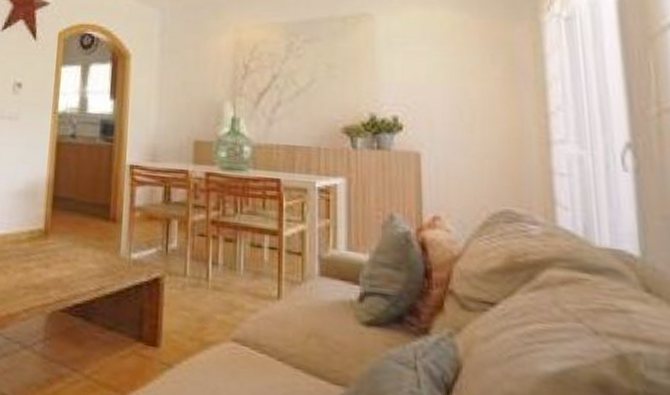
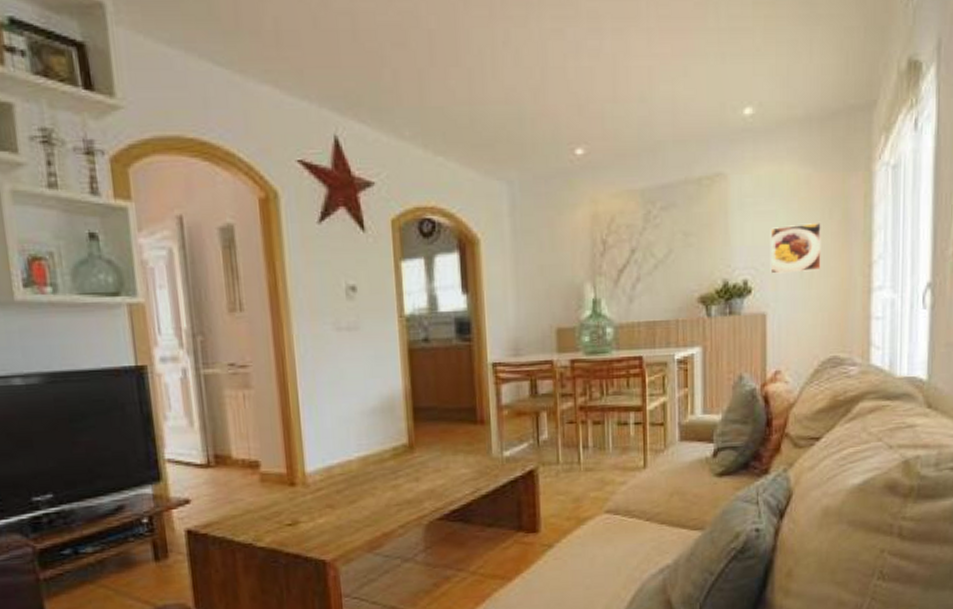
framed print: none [422,67,485,115] -> present [770,223,821,274]

